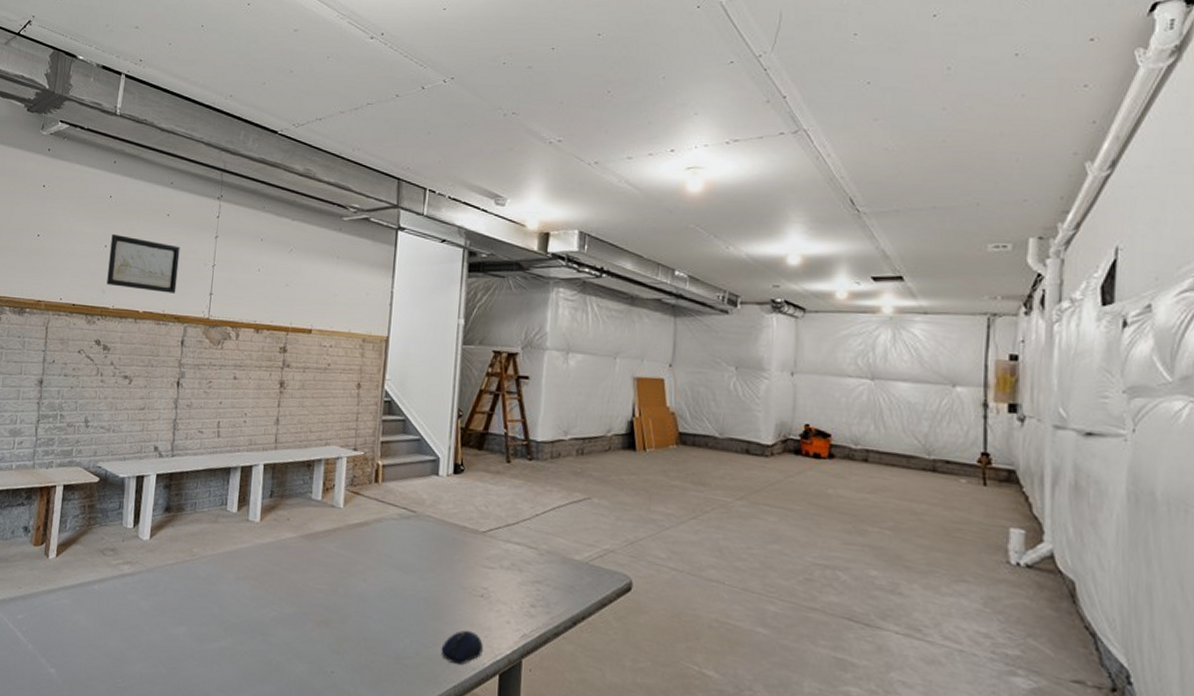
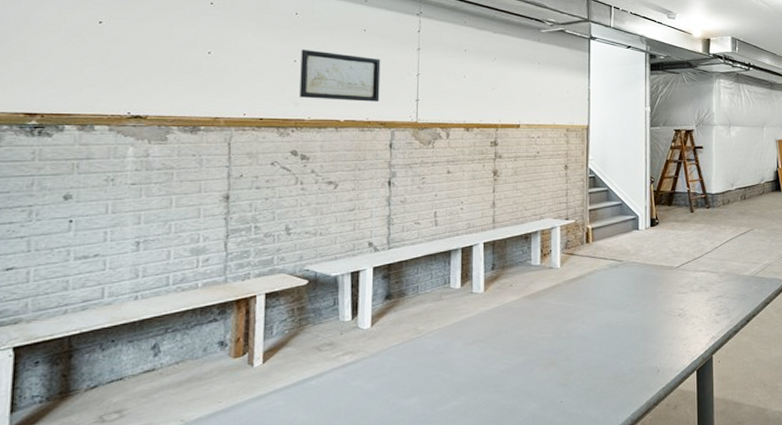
computer mouse: present [441,630,483,665] -> none [651,343,683,371]

